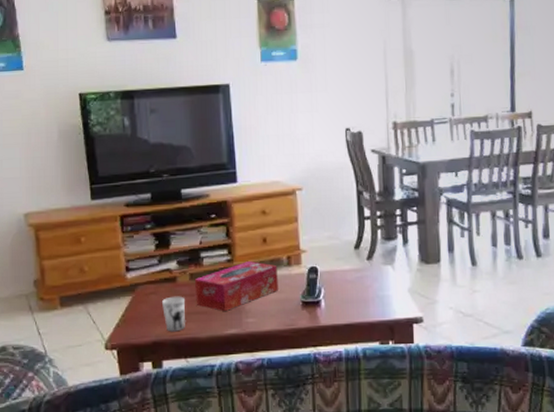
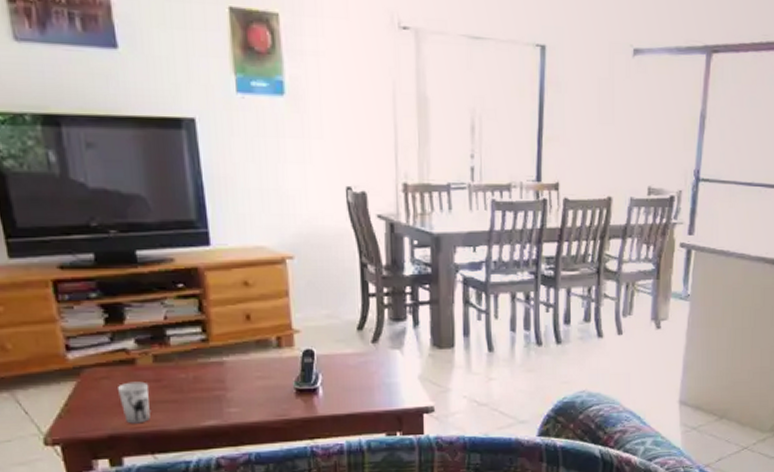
tissue box: present [194,261,278,312] -> none [159,342,267,401]

